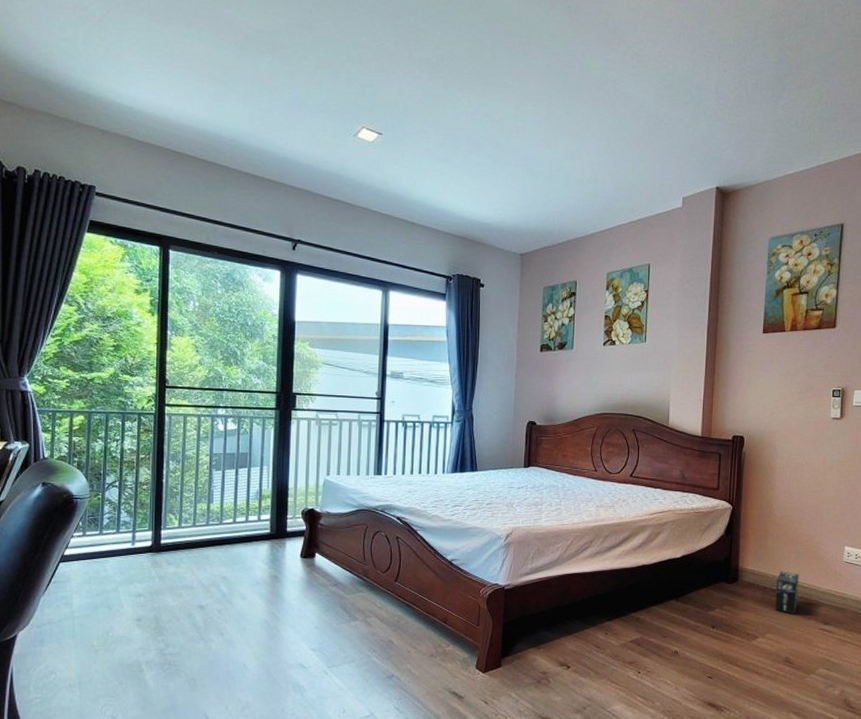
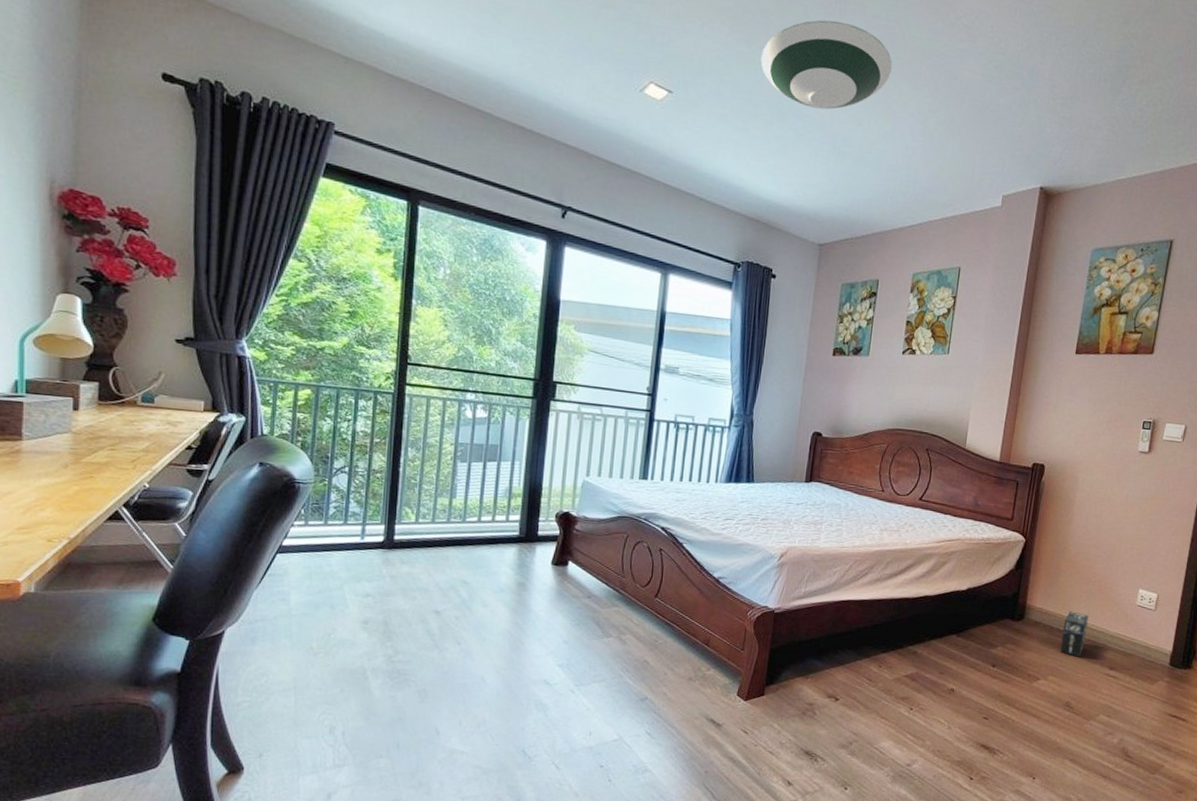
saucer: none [457,60,573,137] -> present [760,20,892,110]

